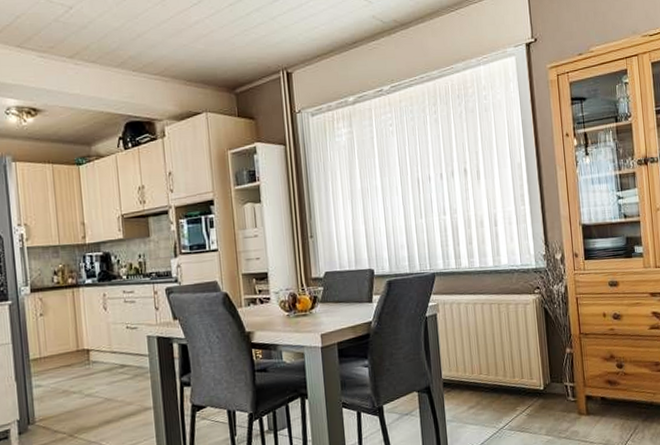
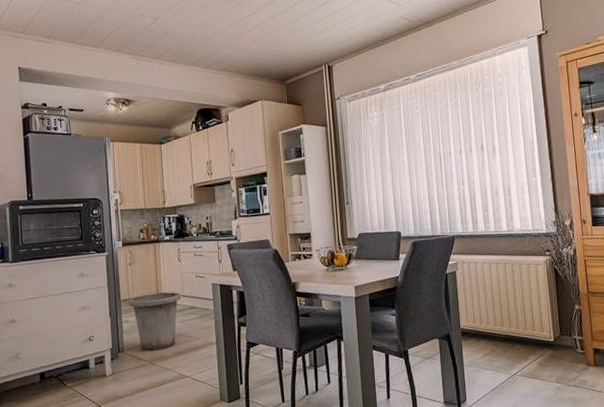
trash can: none [40,347,109,422] -> present [128,292,182,352]

